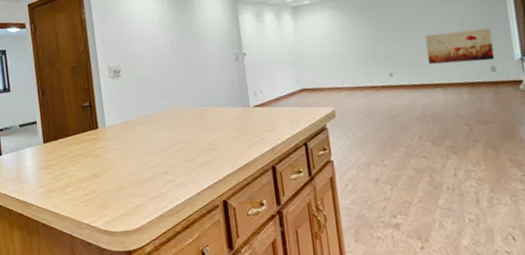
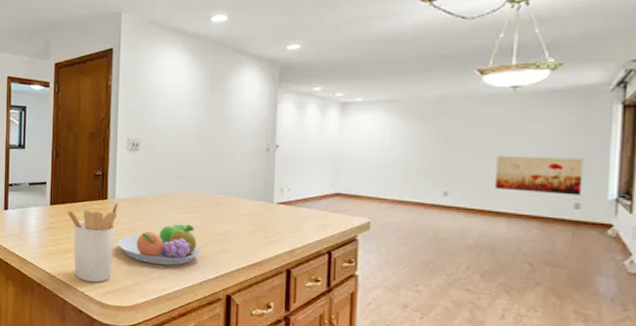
utensil holder: none [61,129,113,213] -> present [67,201,119,283]
fruit bowl: none [113,140,194,184] -> present [117,224,202,266]

